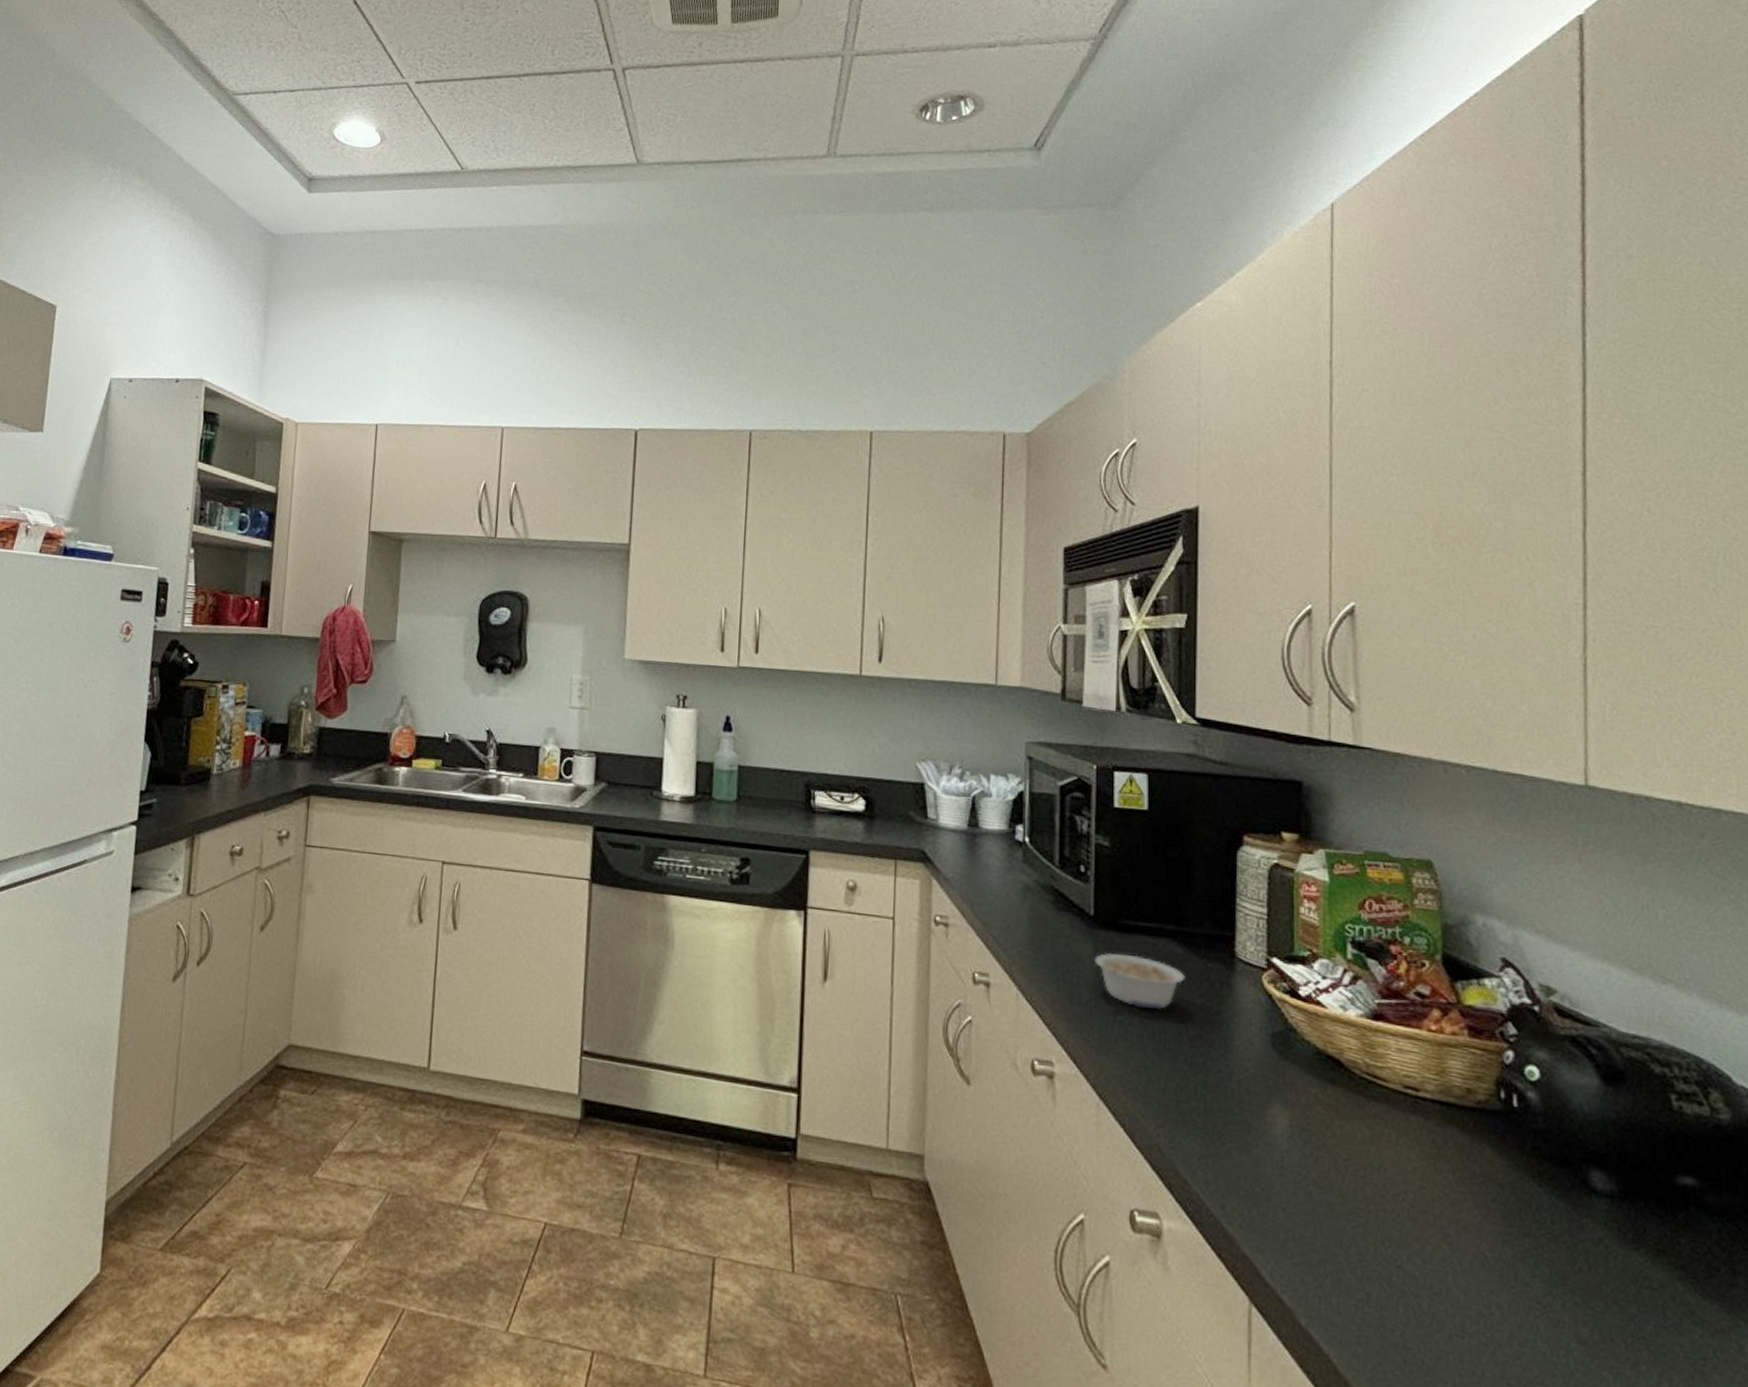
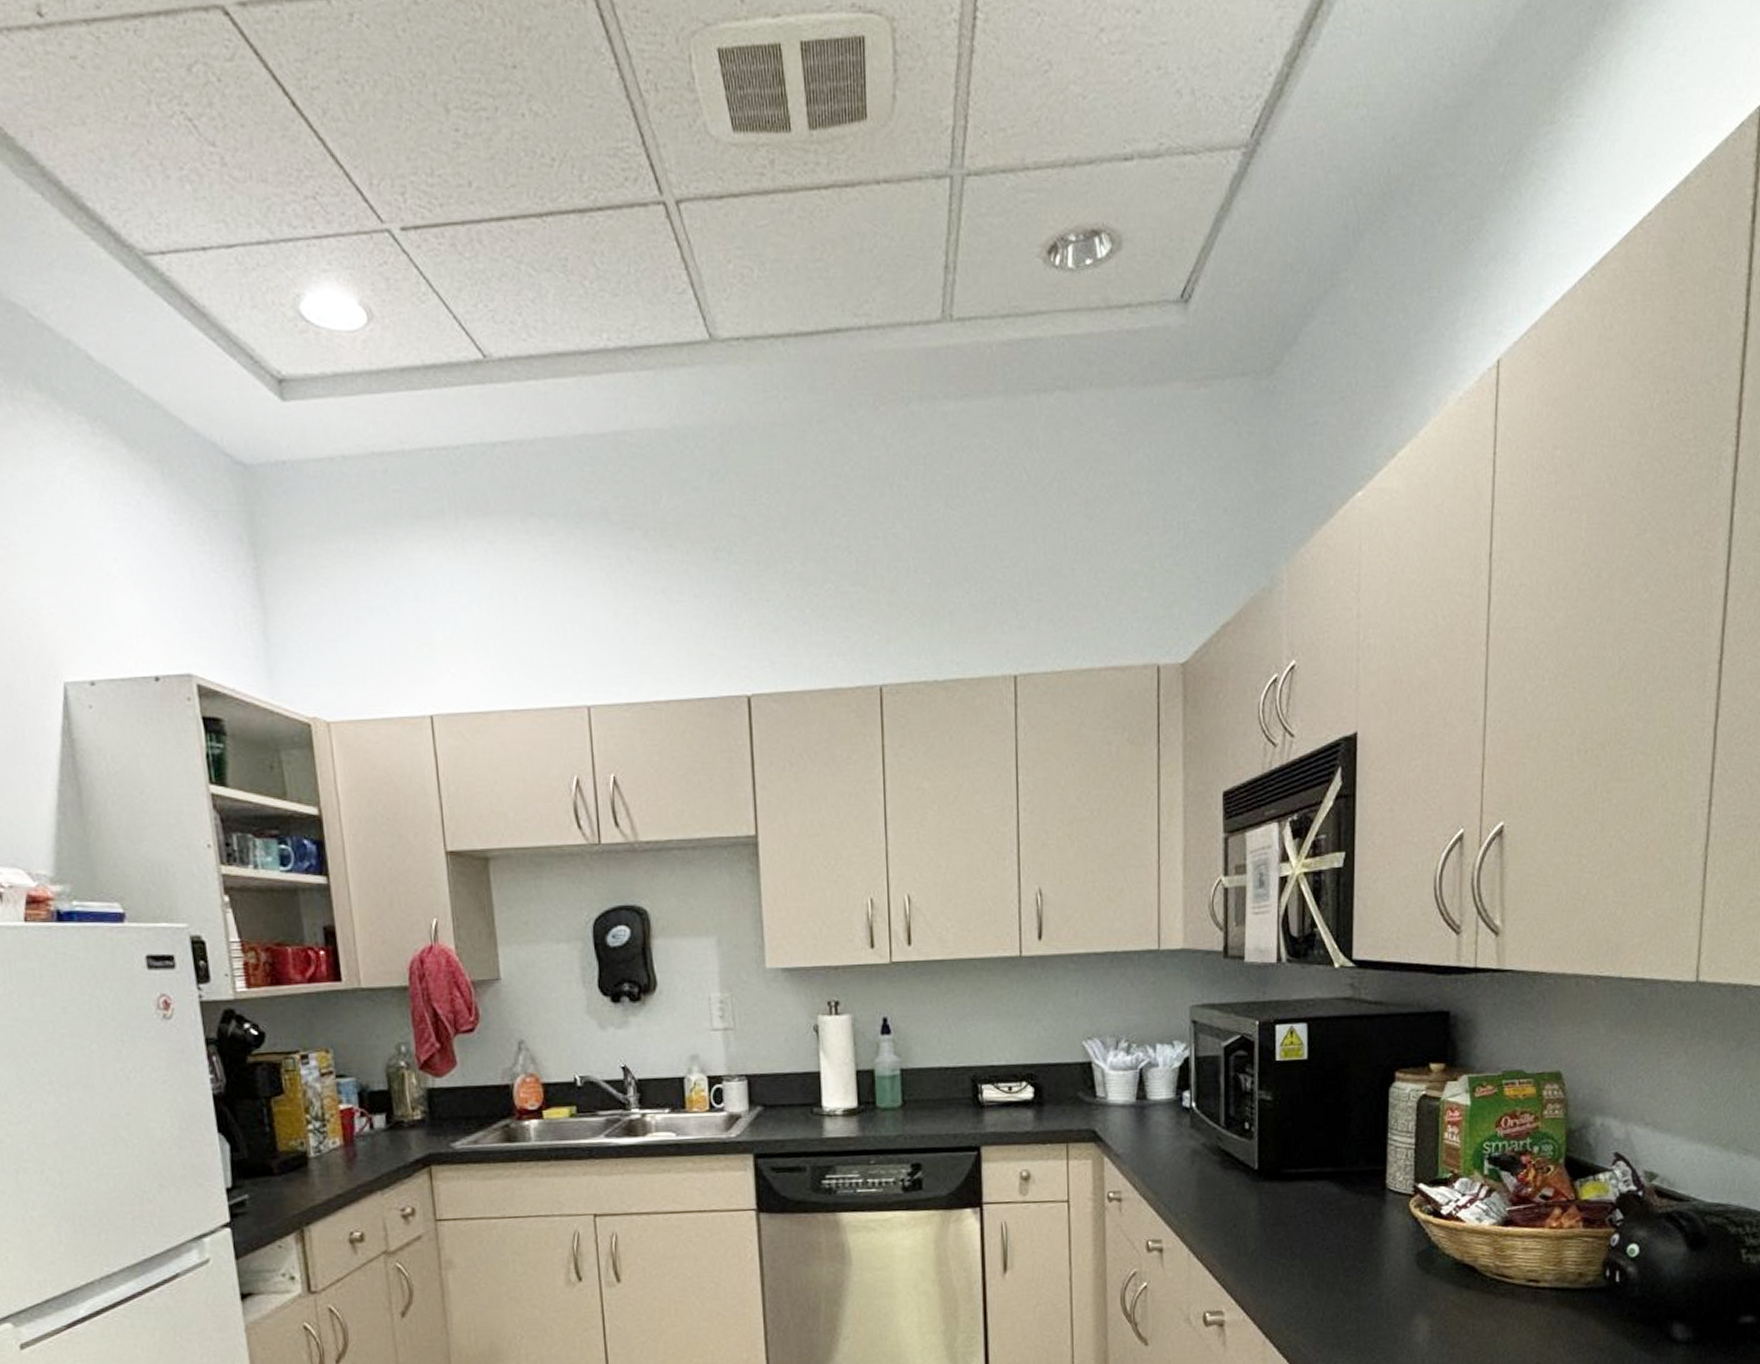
legume: present [1093,952,1185,1009] -> none [1258,1200,1341,1249]

